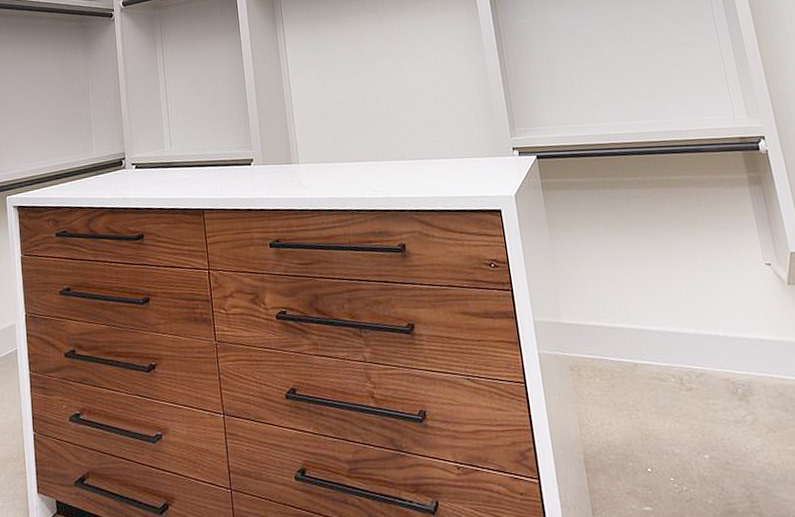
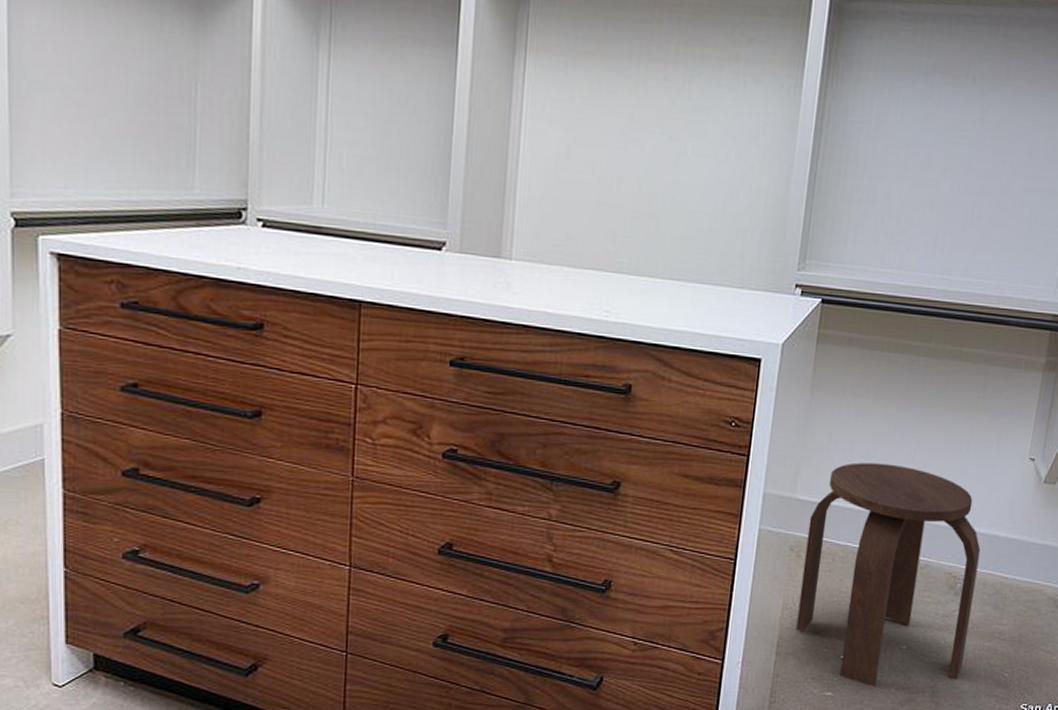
stool: none [579,283,773,499] -> present [796,462,981,687]

